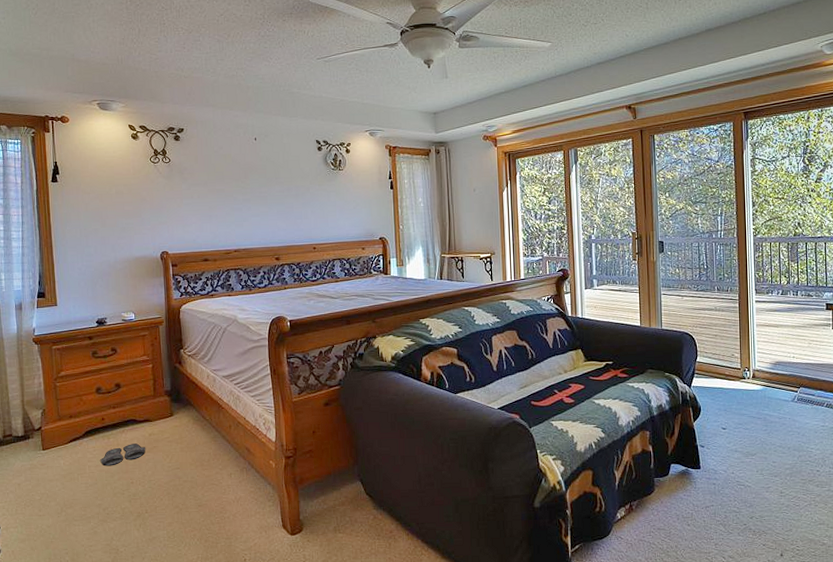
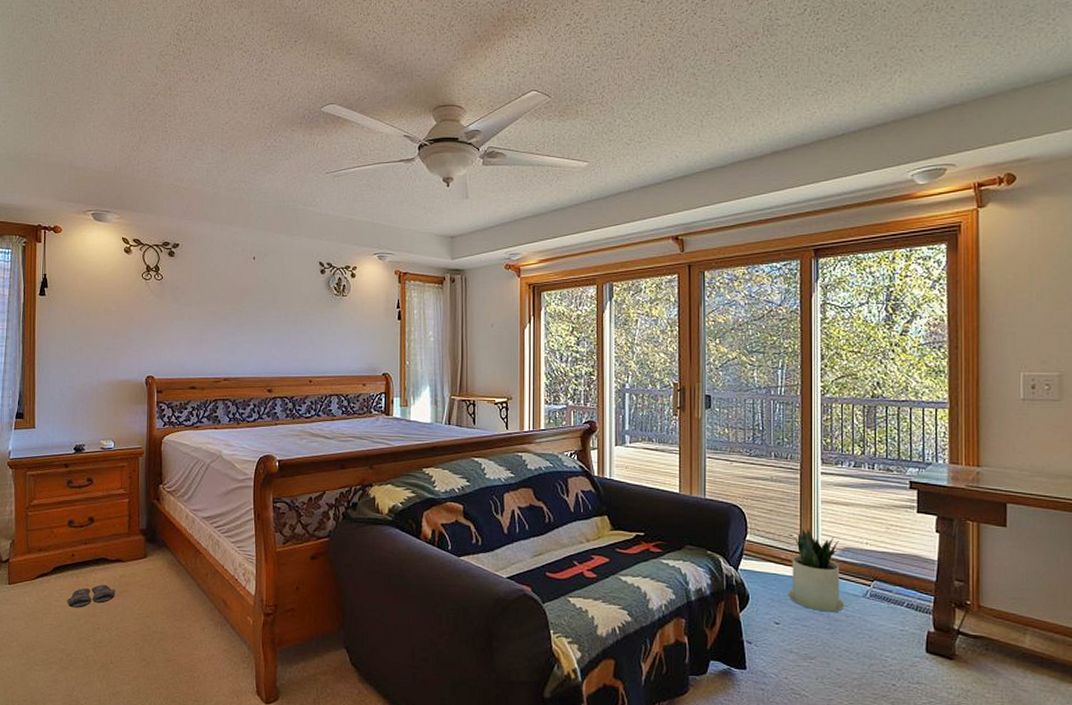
planter: none [732,348,778,417] -> present [788,528,846,613]

